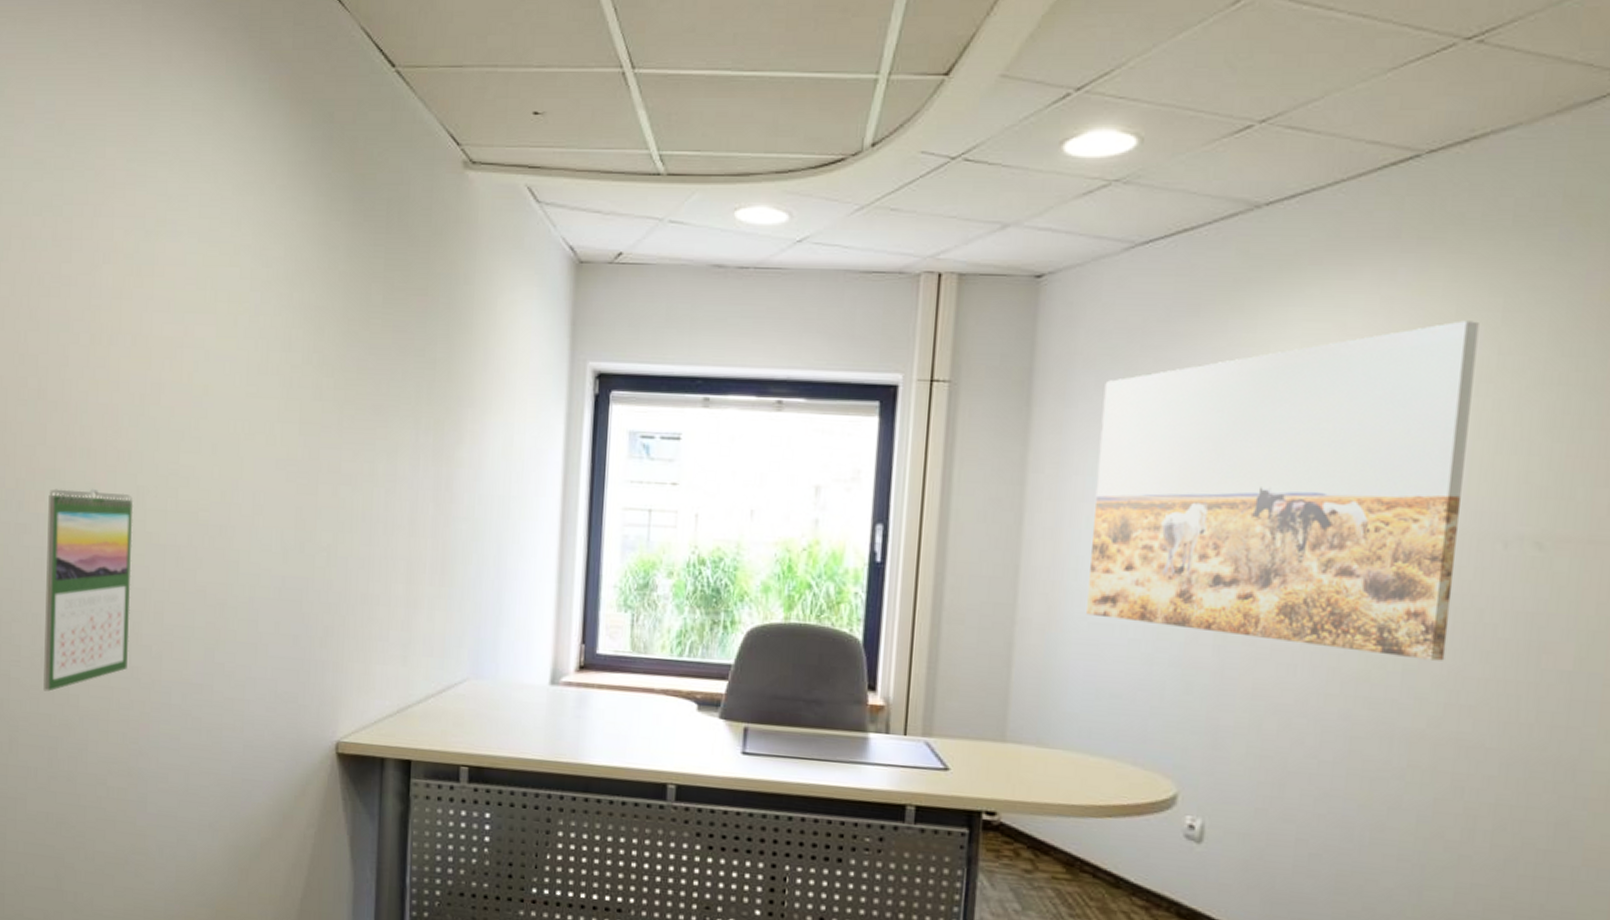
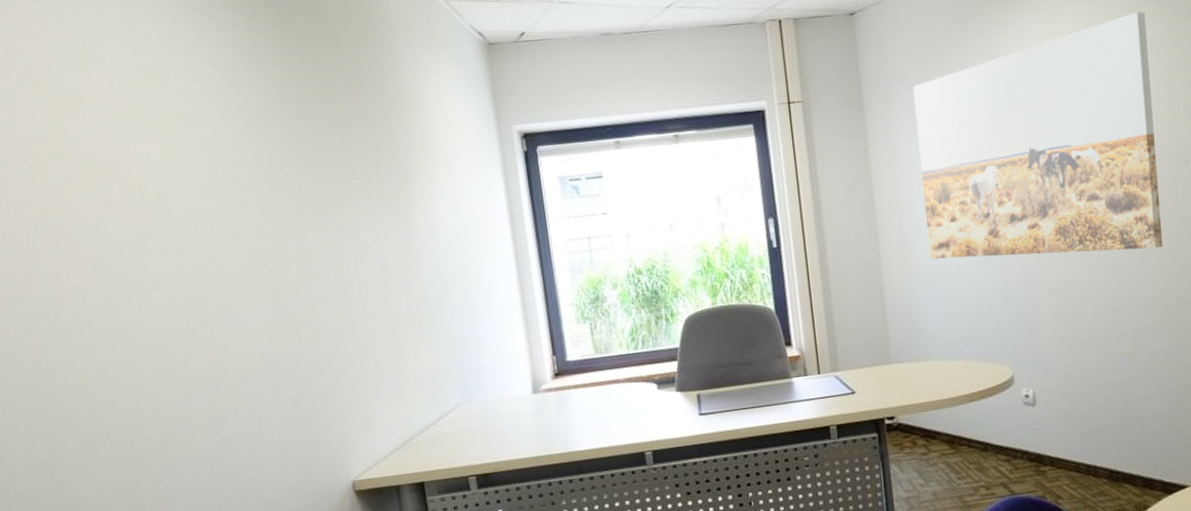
calendar: present [43,488,134,692] -> none [15,305,133,500]

